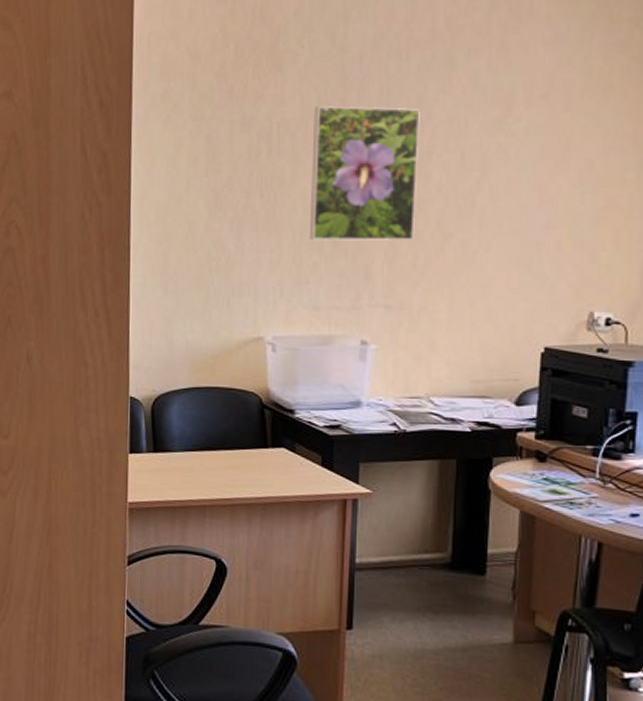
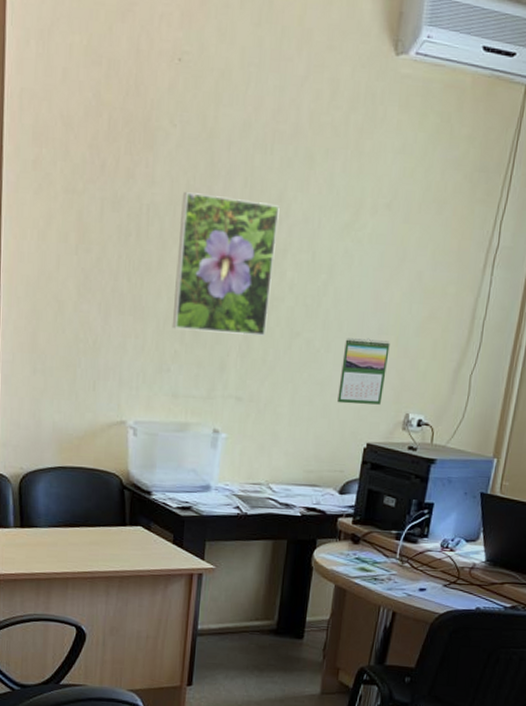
calendar: none [504,234,562,305] -> present [337,338,390,405]

